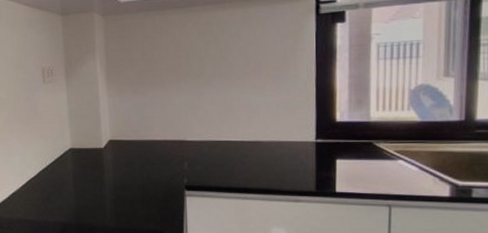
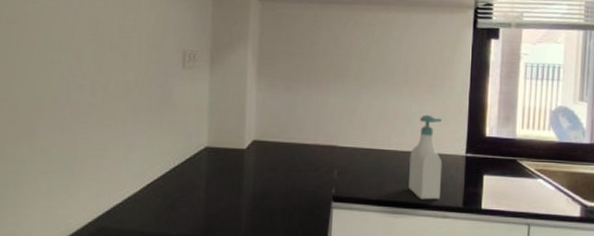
soap bottle: none [257,105,292,186] -> present [408,114,443,200]

